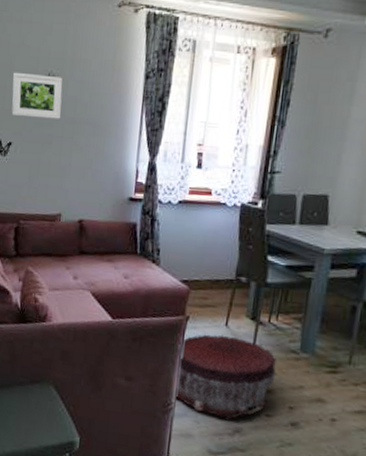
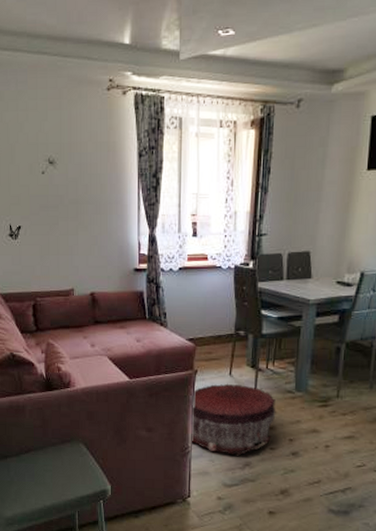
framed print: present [11,72,63,119] -> none [14,159,65,201]

